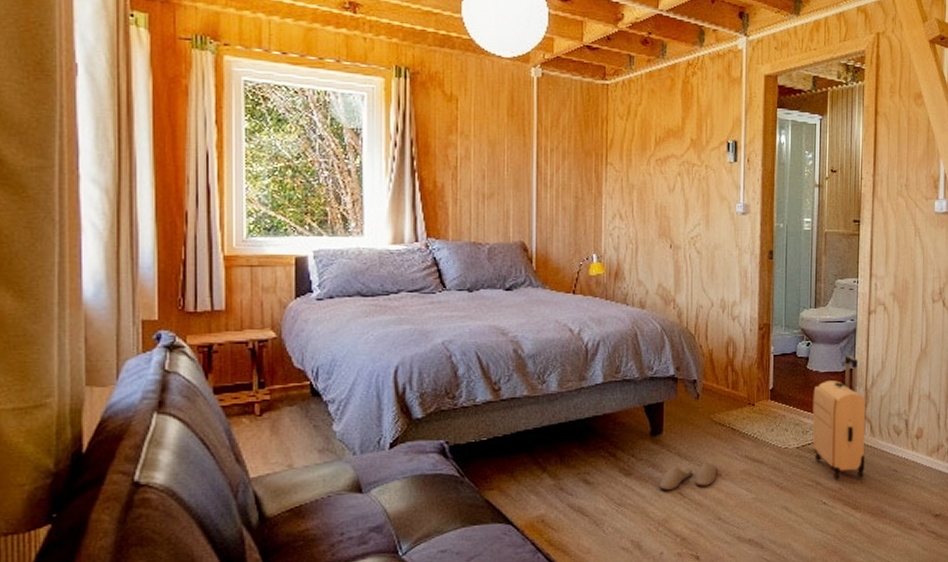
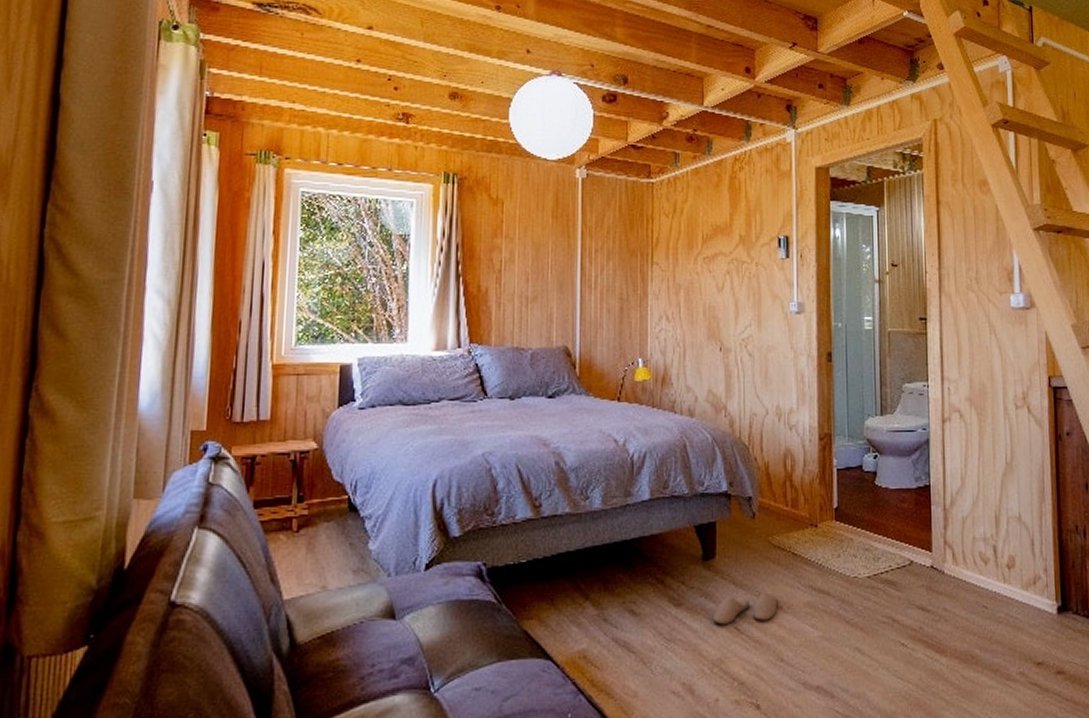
suitcase: present [812,354,866,481] -> none [883,469,949,617]

